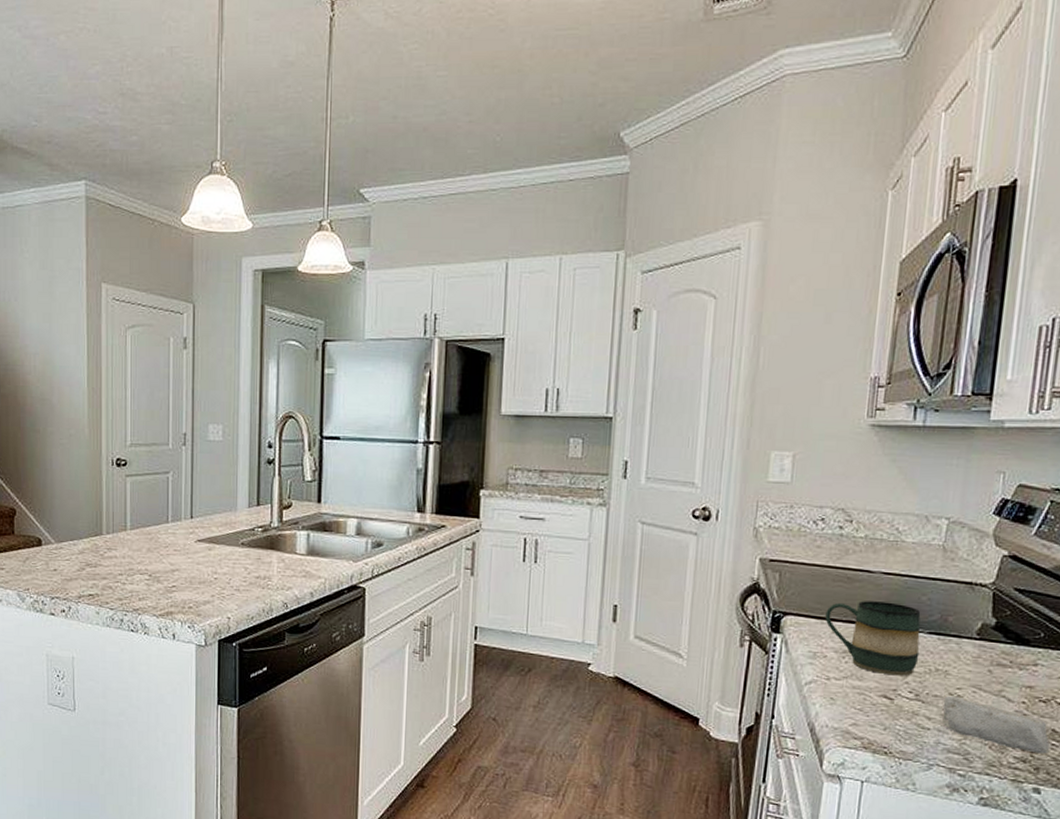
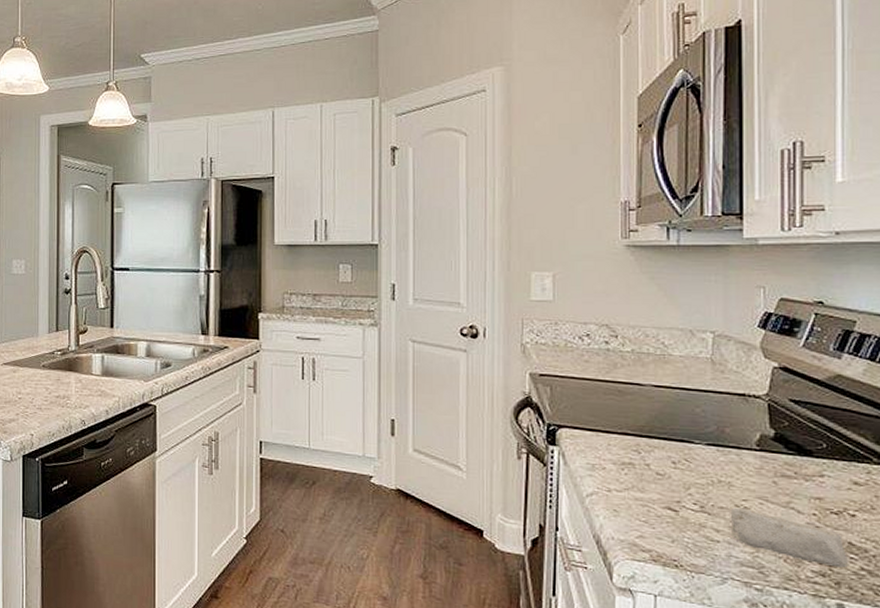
mug: present [825,601,921,676] -> none [600,413,700,488]

